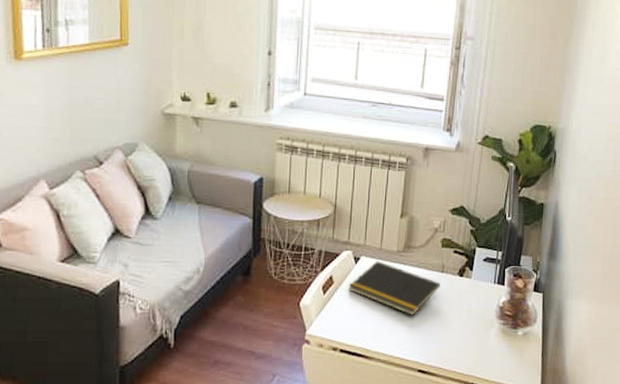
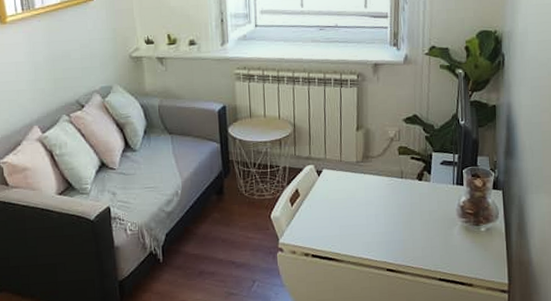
notepad: present [348,260,440,315] -> none [314,171,401,220]

